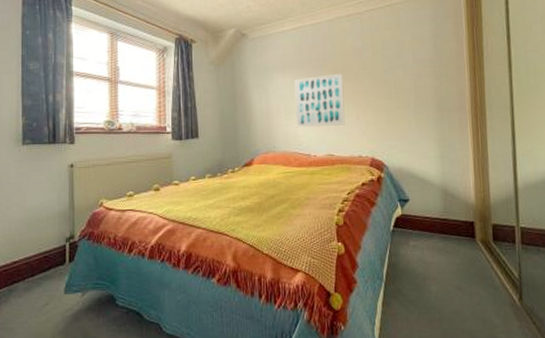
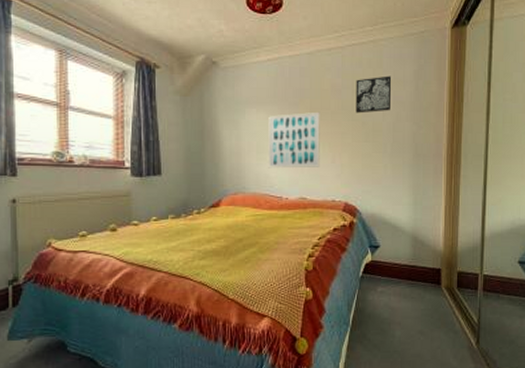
wall art: none [375,36,411,73] -> present [355,76,392,113]

